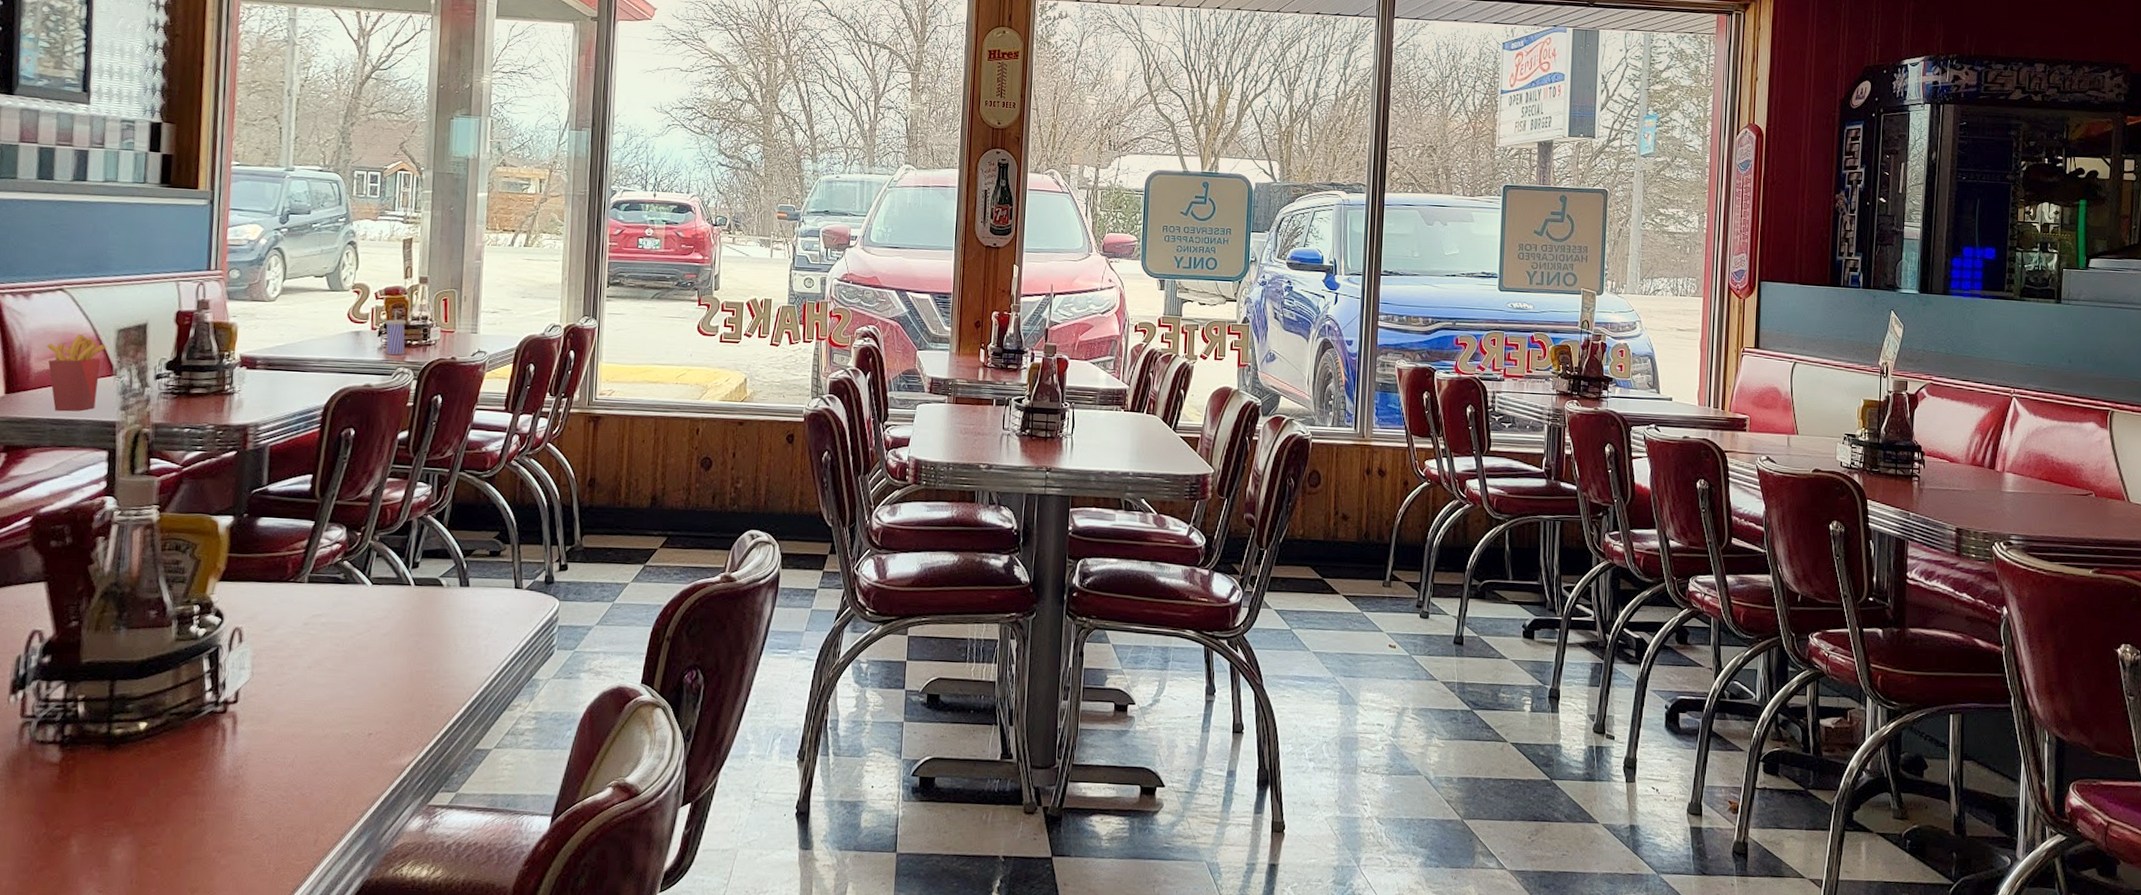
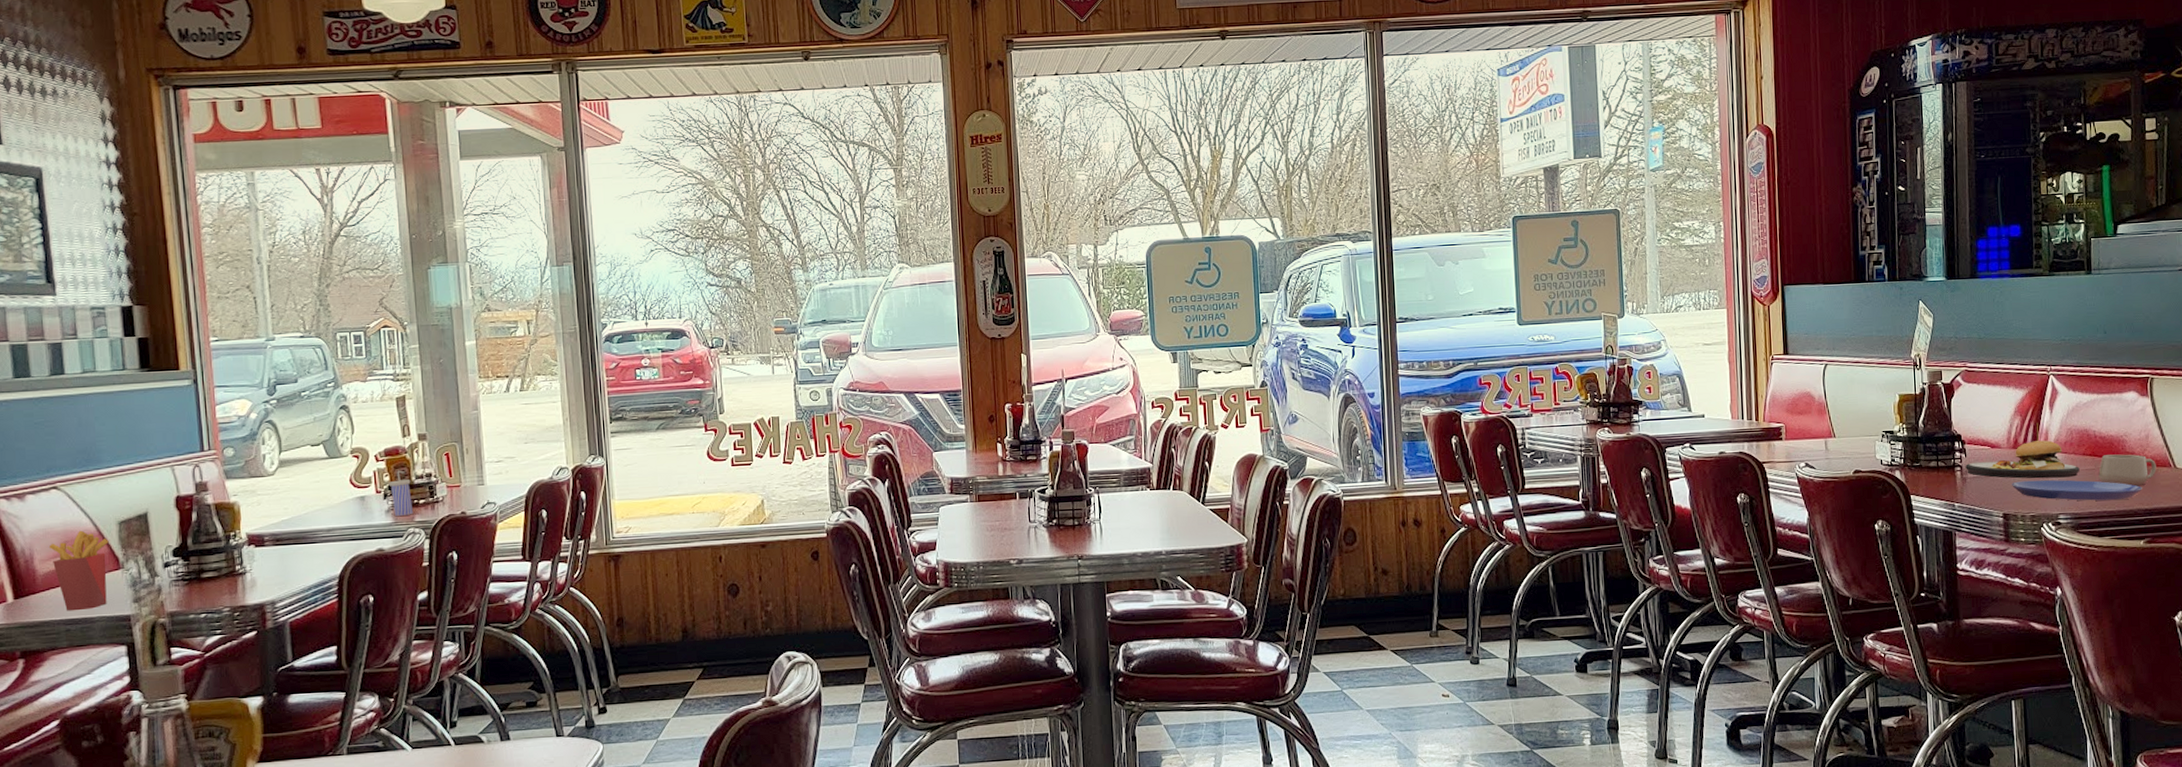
burger: none [1923,443,2035,500] -> present [1965,423,2080,479]
plate: none [1967,497,2095,528] -> present [2012,479,2142,501]
mug: none [2053,481,2110,516] -> present [2099,454,2156,487]

